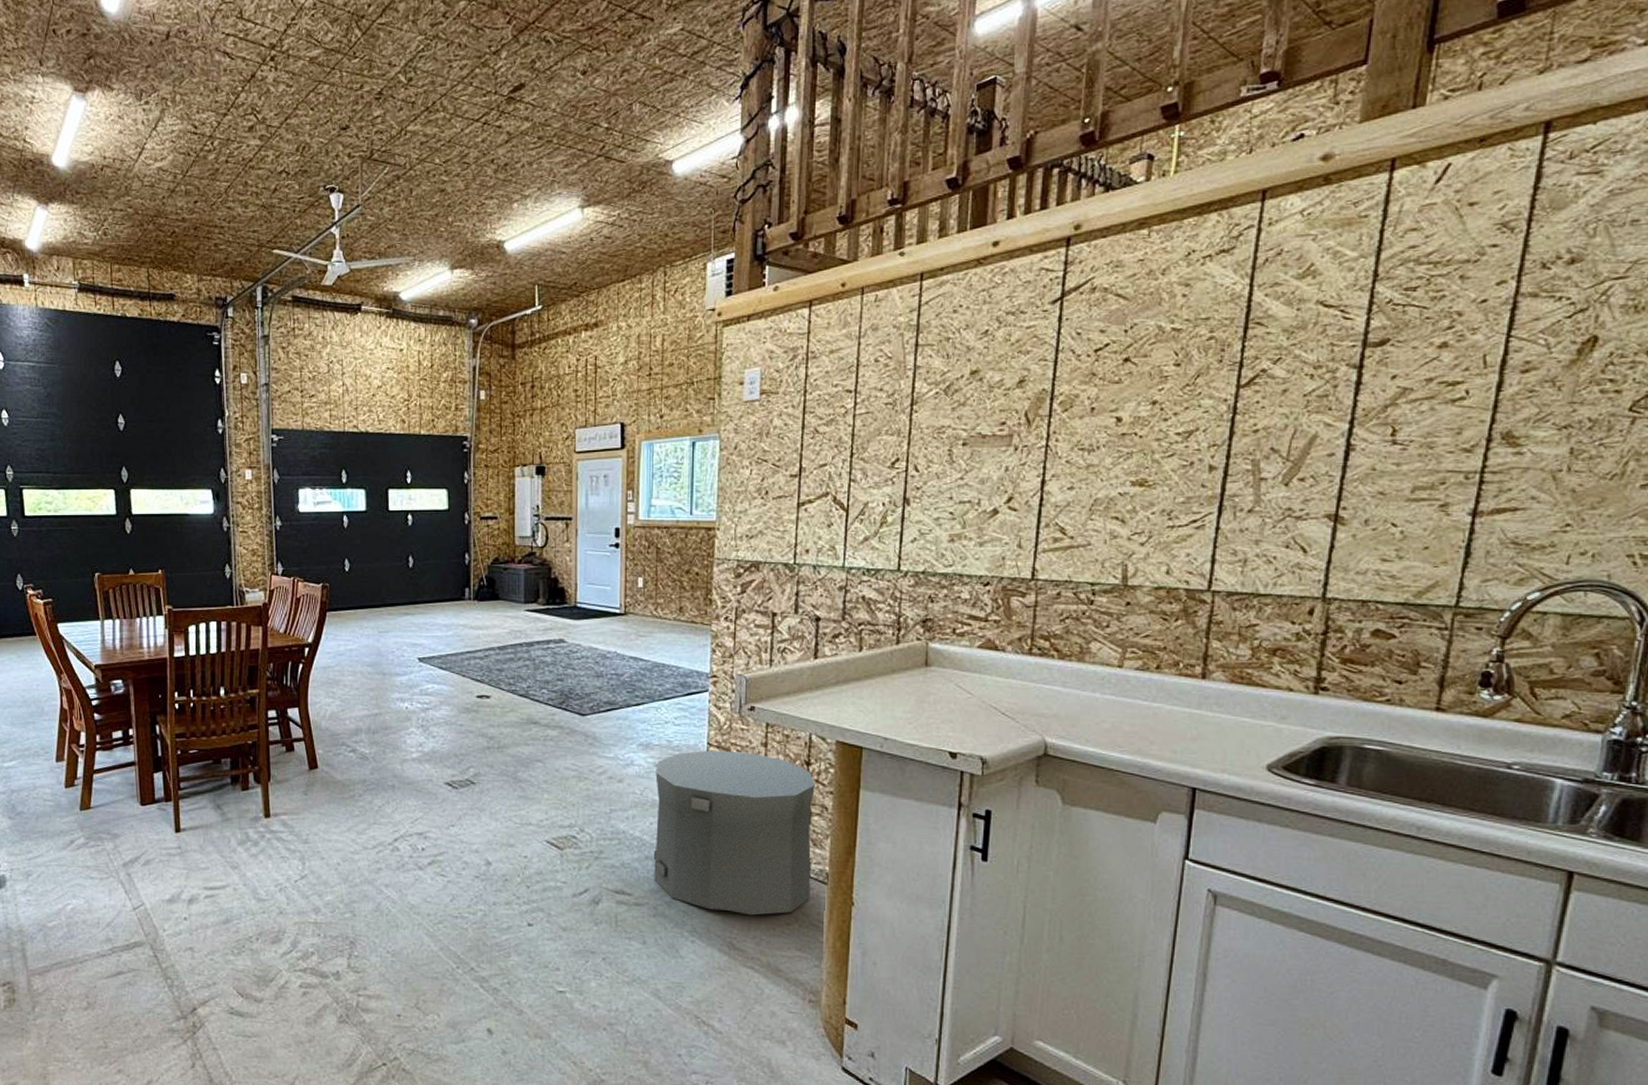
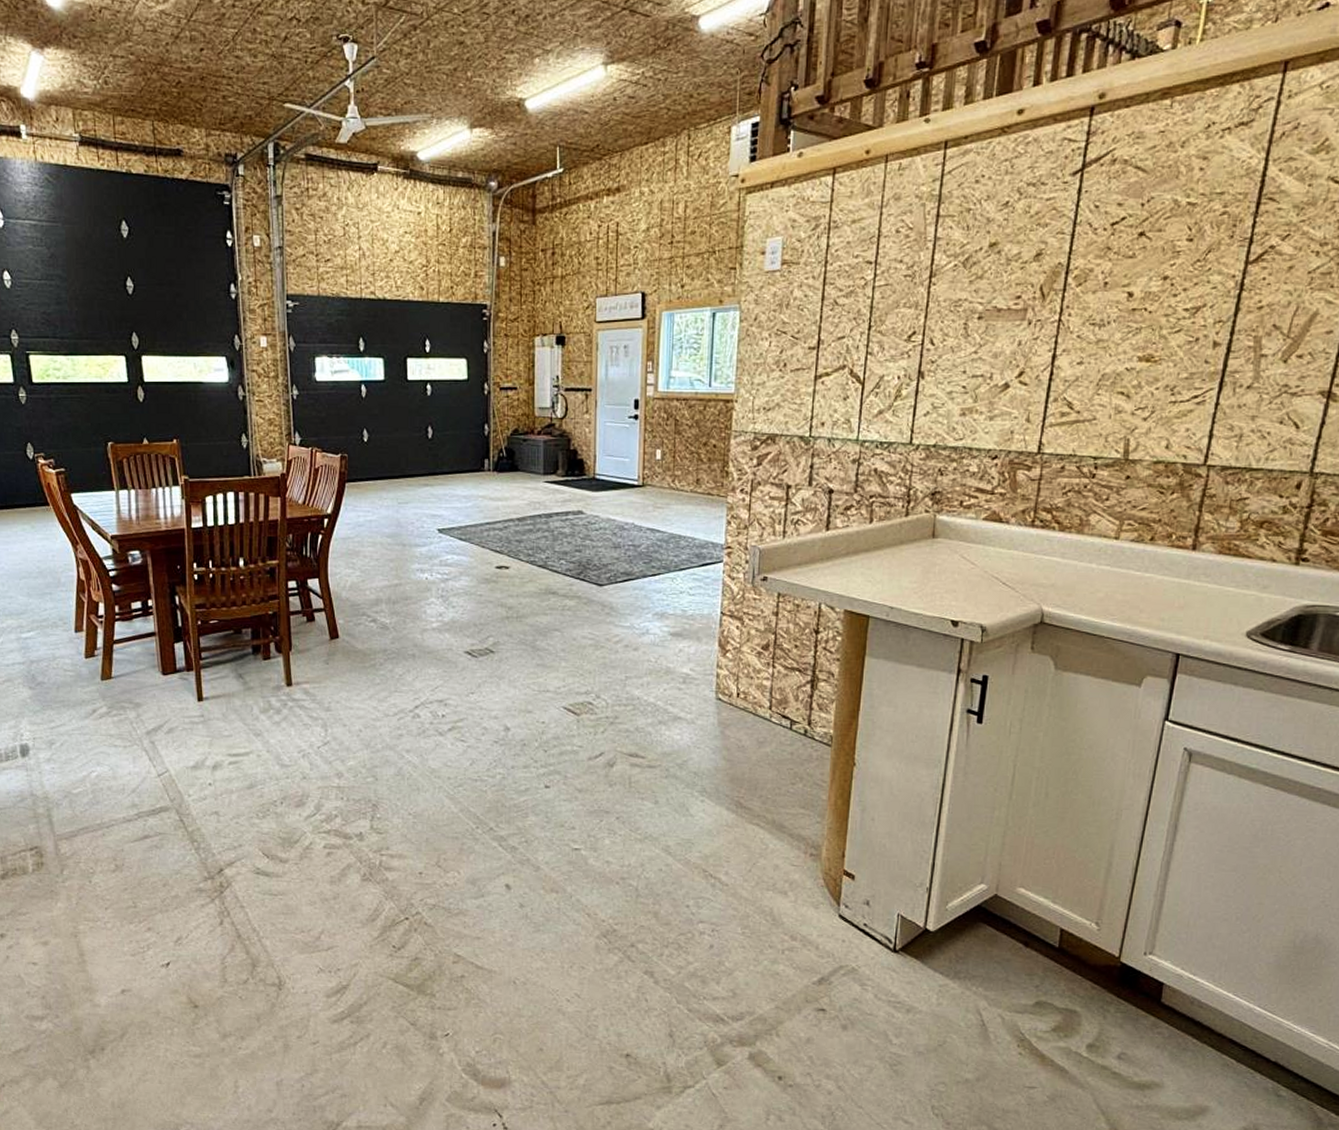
trash can: present [654,750,815,916] -> none [666,619,823,776]

